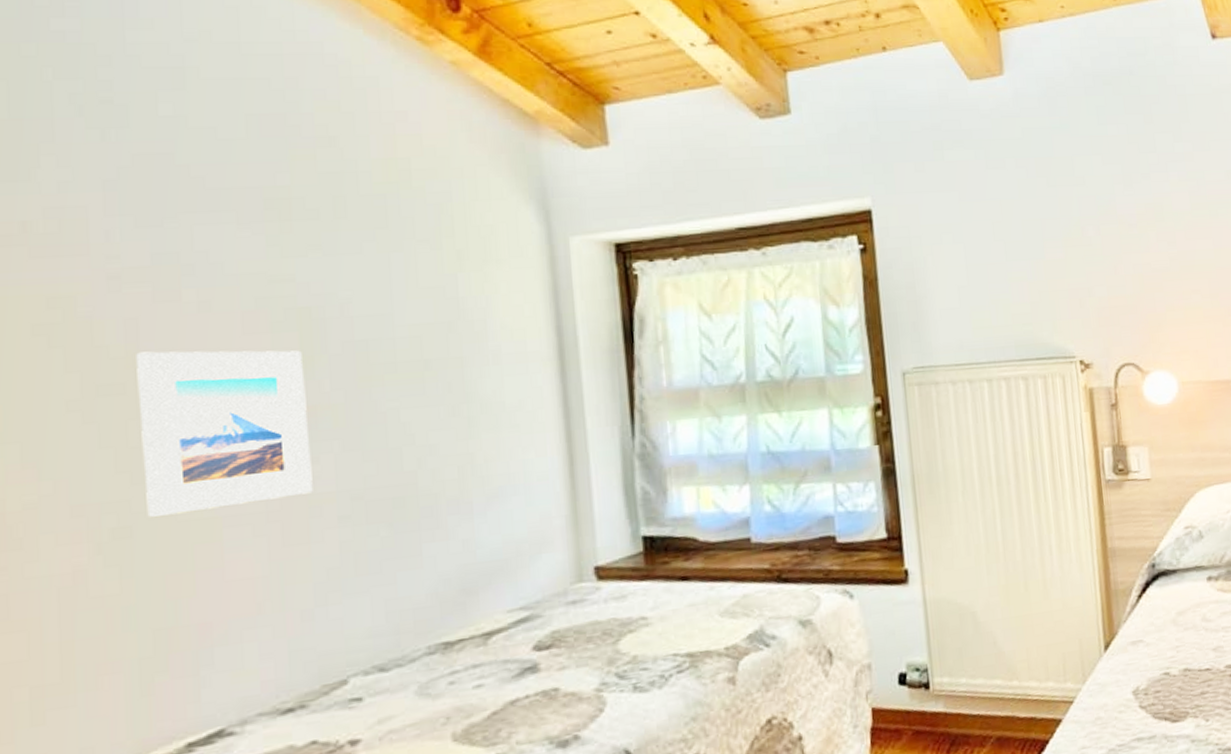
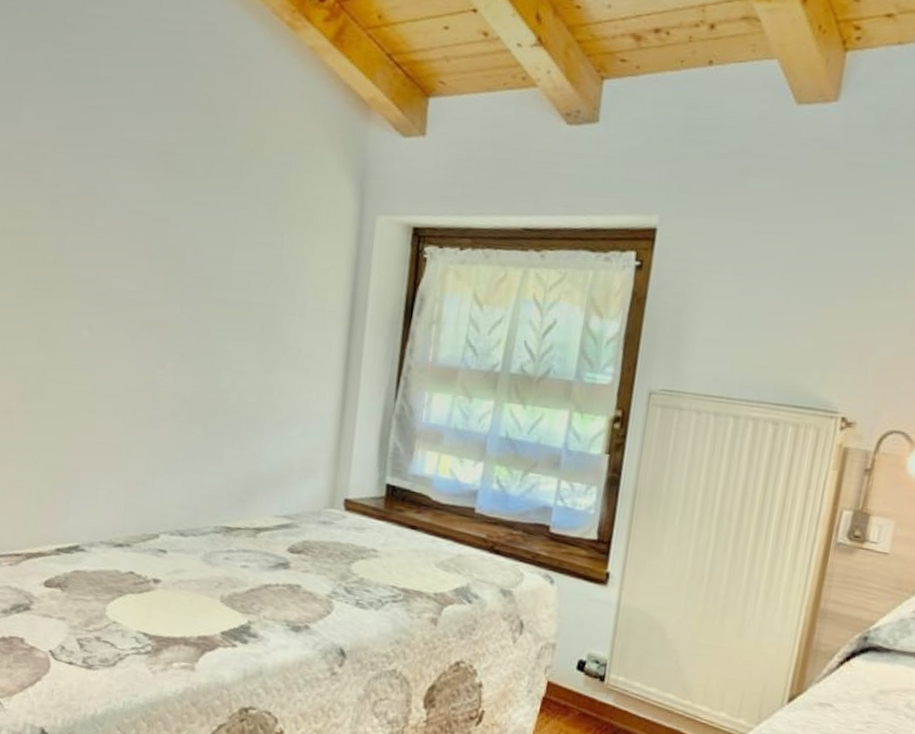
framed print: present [136,350,313,518] -> none [53,260,165,391]

